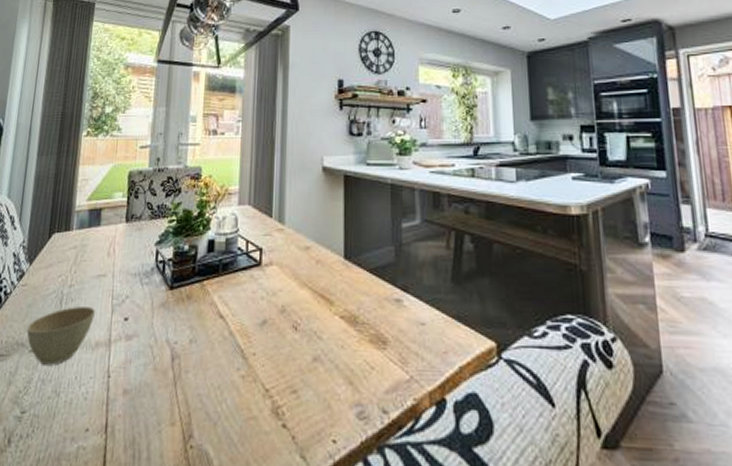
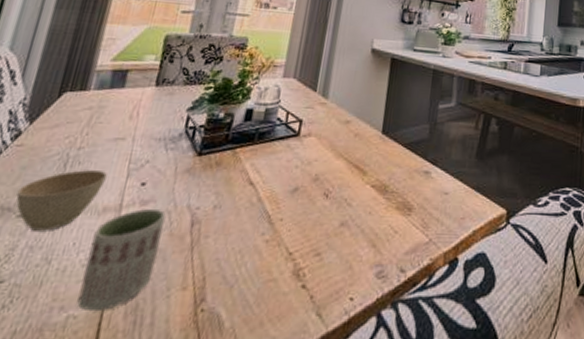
cup: none [84,343,148,444] -> present [77,208,166,312]

